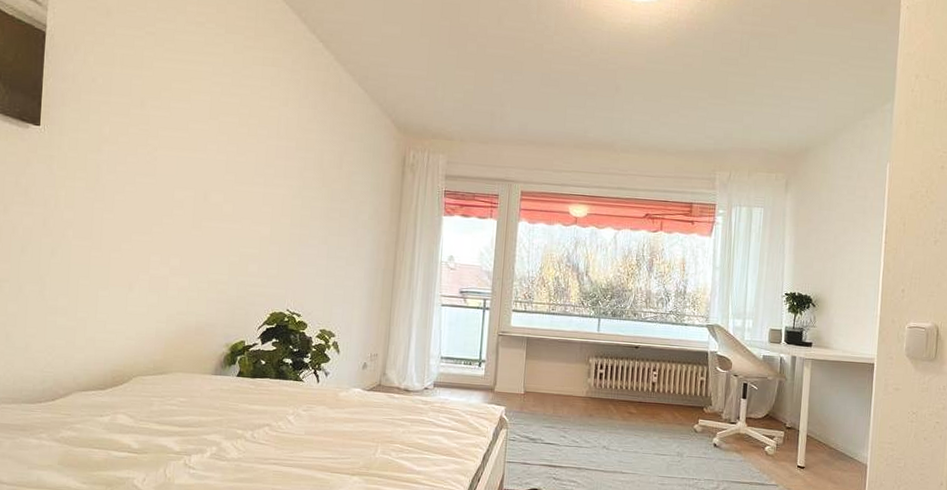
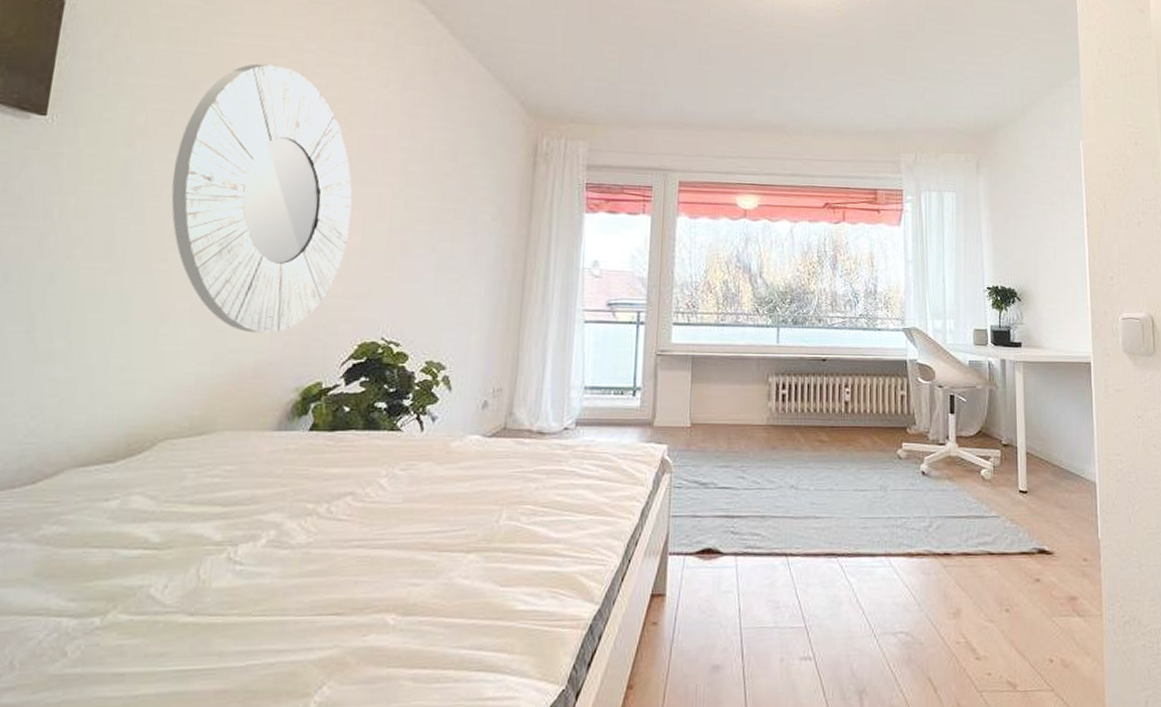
mirror: none [131,85,263,302] -> present [171,63,352,334]

